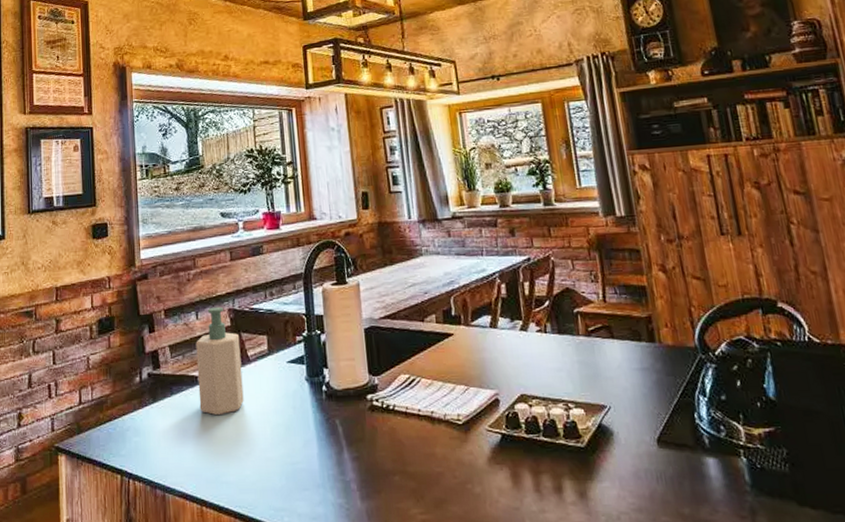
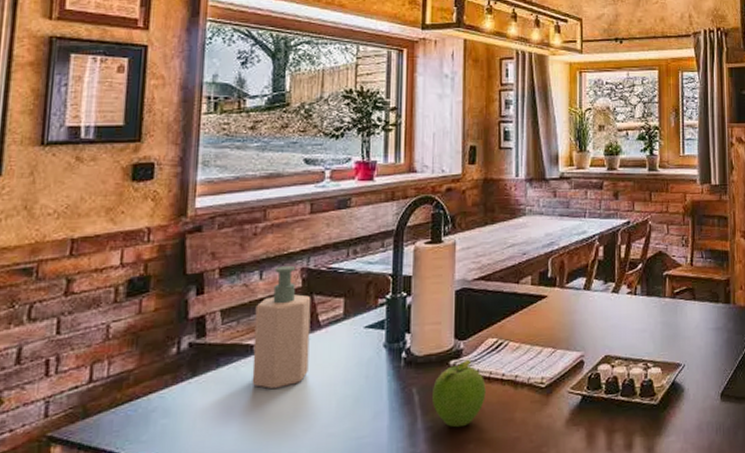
fruit: none [353,394,405,459] -> present [431,359,486,428]

